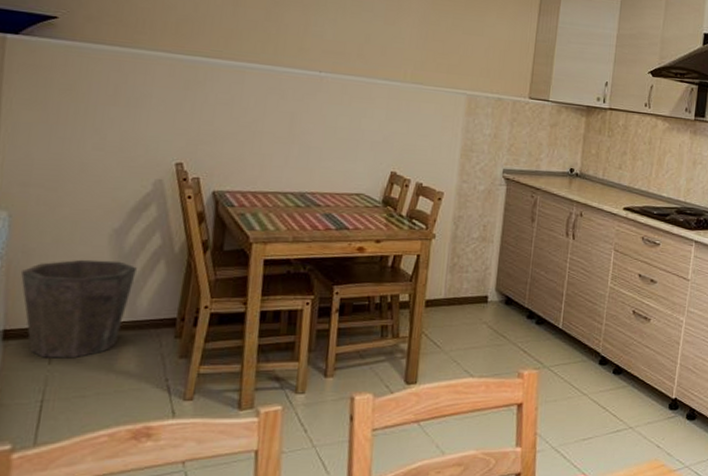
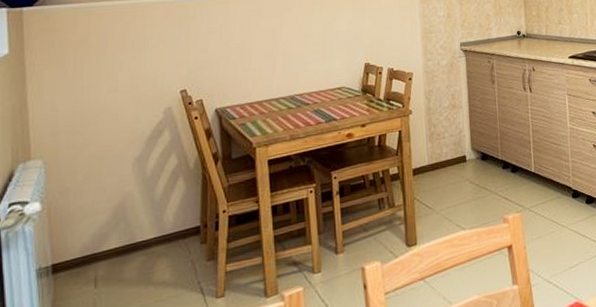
waste bin: present [21,259,137,359] -> none [61,185,159,284]

